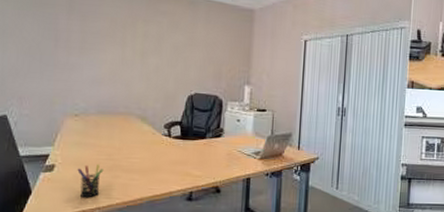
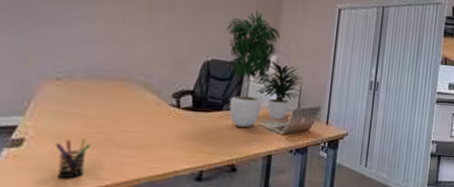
potted plant: none [206,46,275,153] -> present [227,10,303,127]

